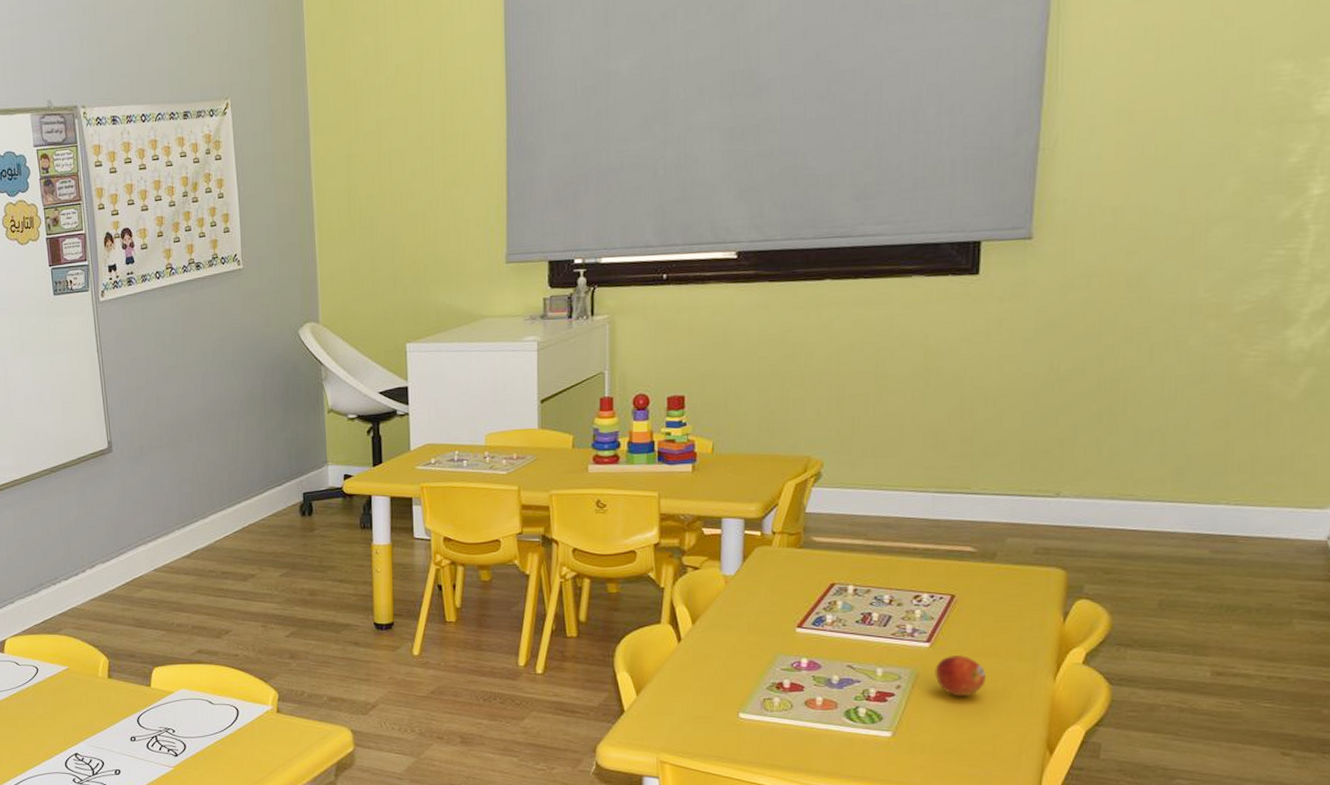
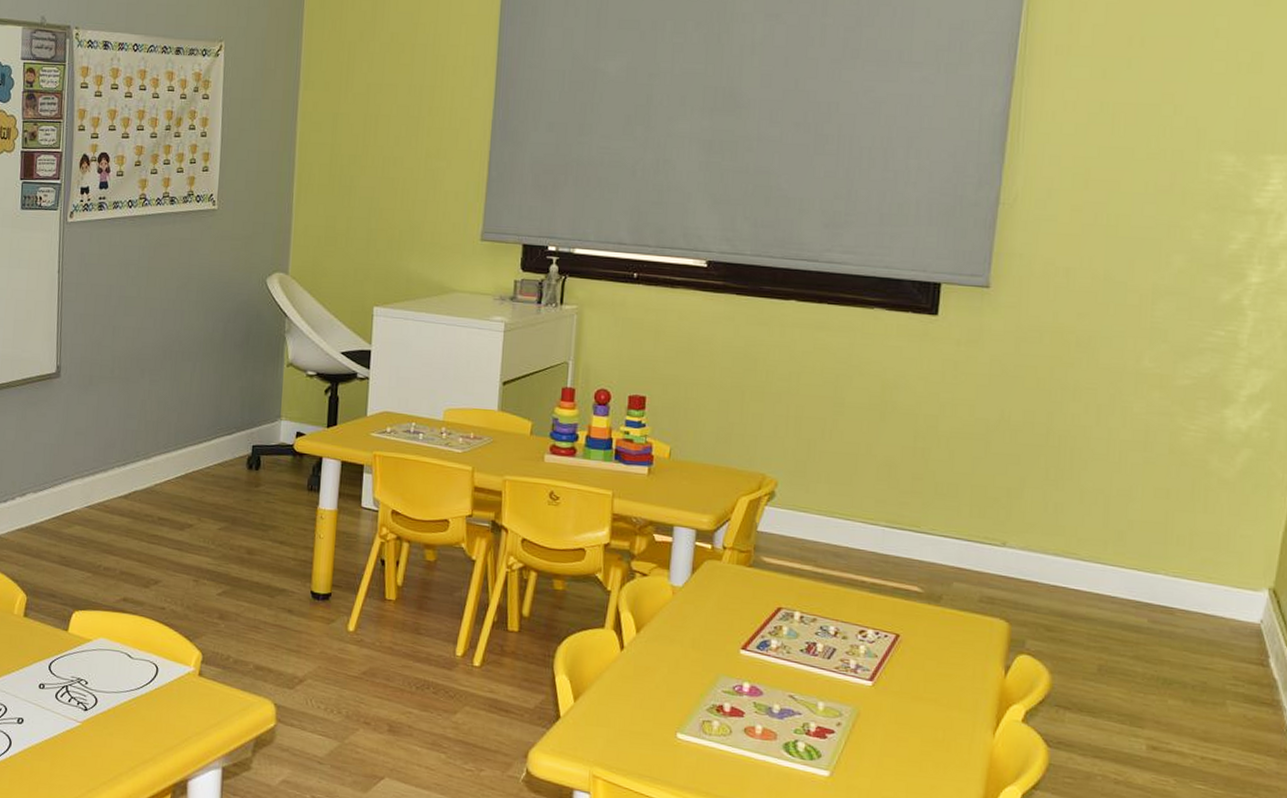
fruit: present [935,654,986,697] -> none [876,697,926,743]

